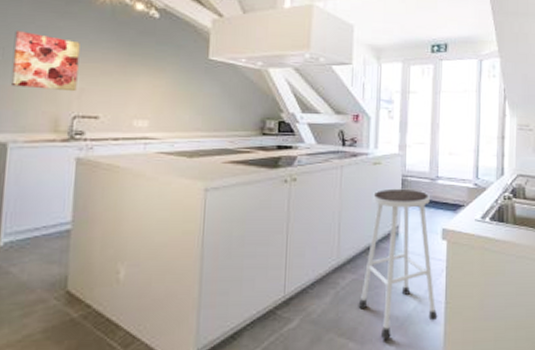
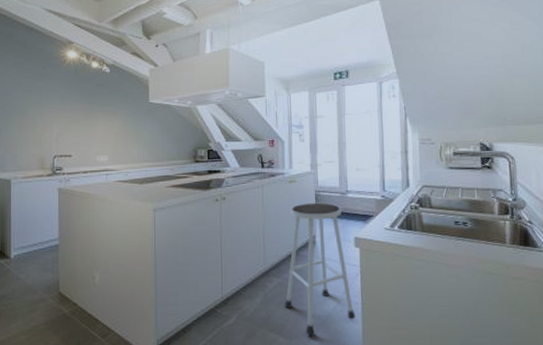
wall art: present [10,31,80,92] -> none [9,93,55,137]

